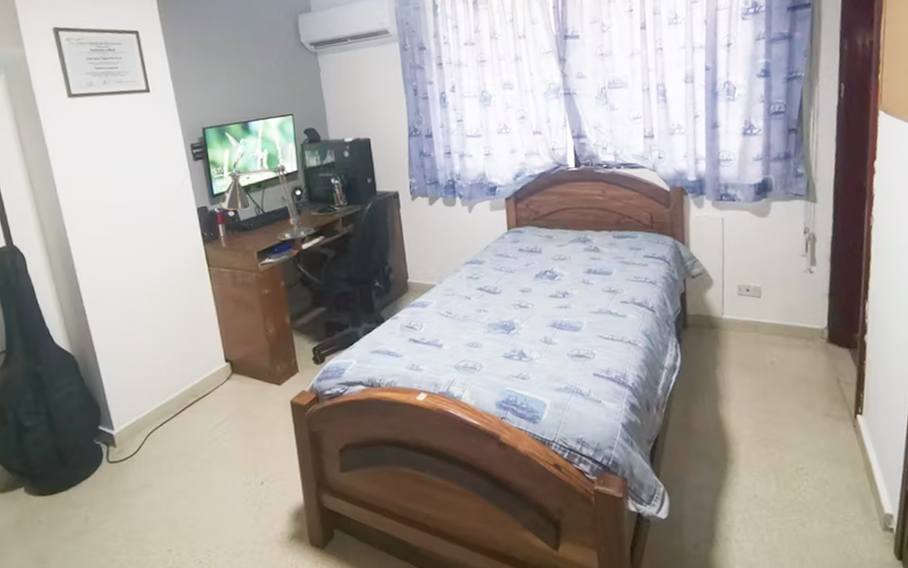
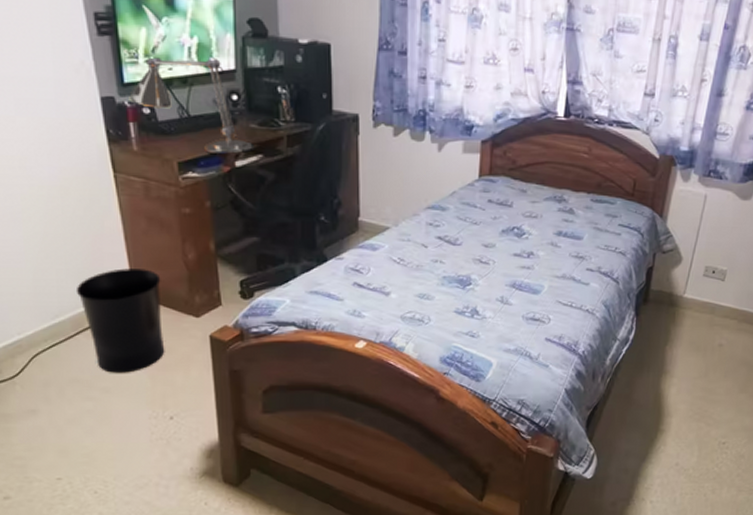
waste bin: none [181,346,254,444] -> present [75,268,165,373]

